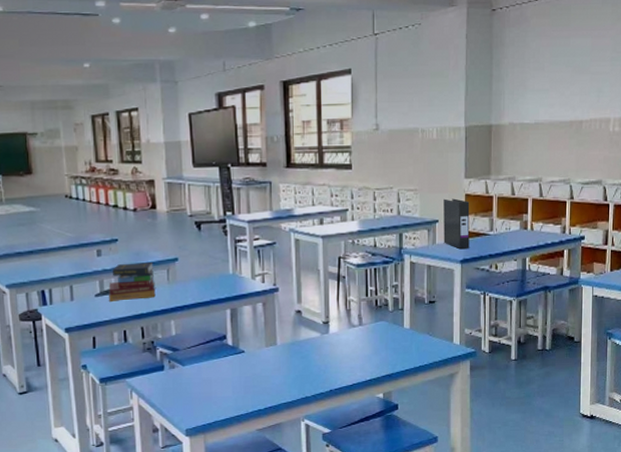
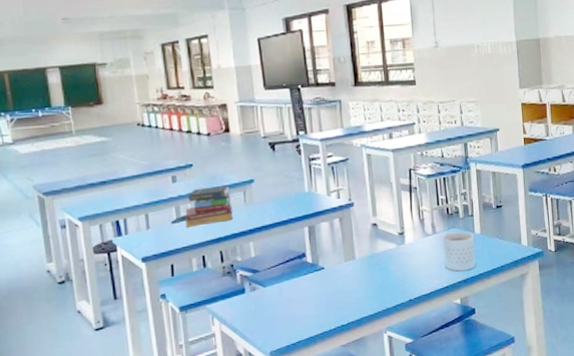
mug: none [368,324,403,366] -> present [441,231,477,272]
binder: present [443,198,470,250] -> none [502,107,529,155]

